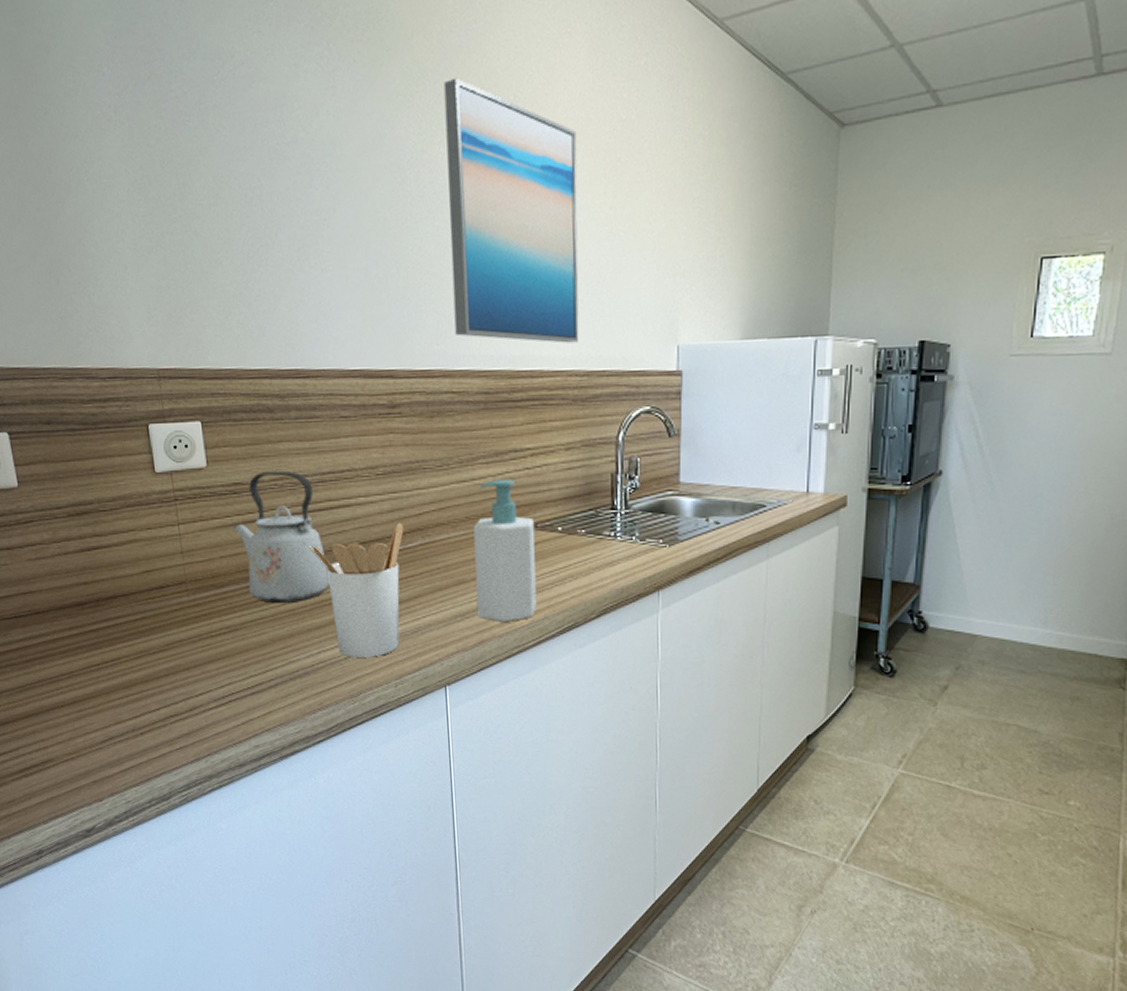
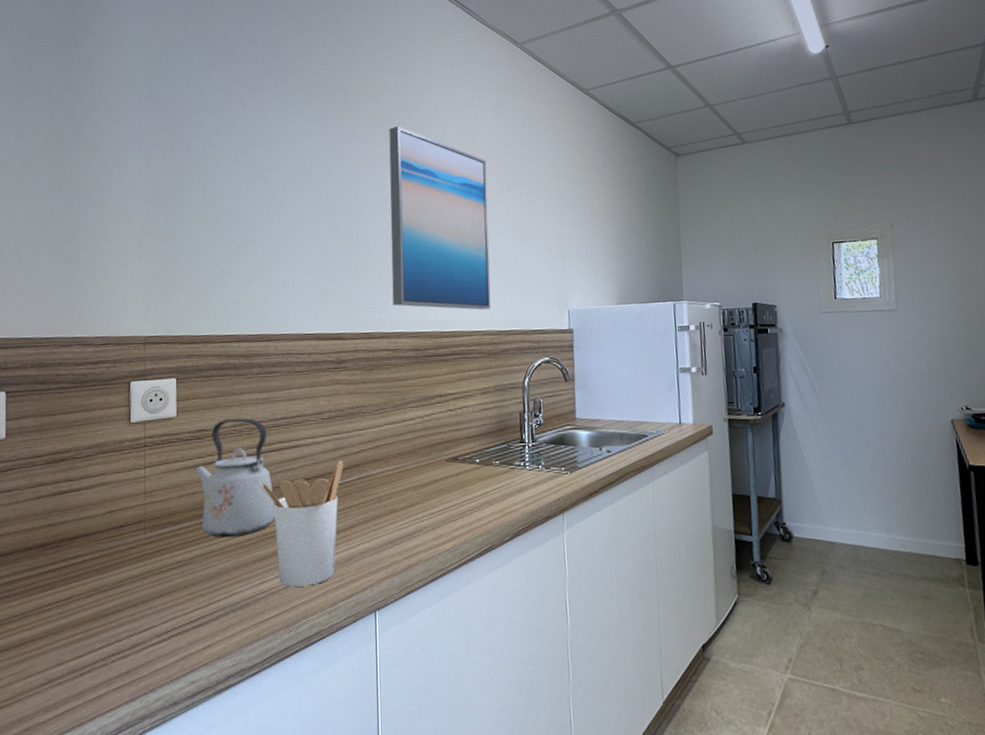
soap bottle: present [473,479,537,622] -> none [404,420,458,547]

